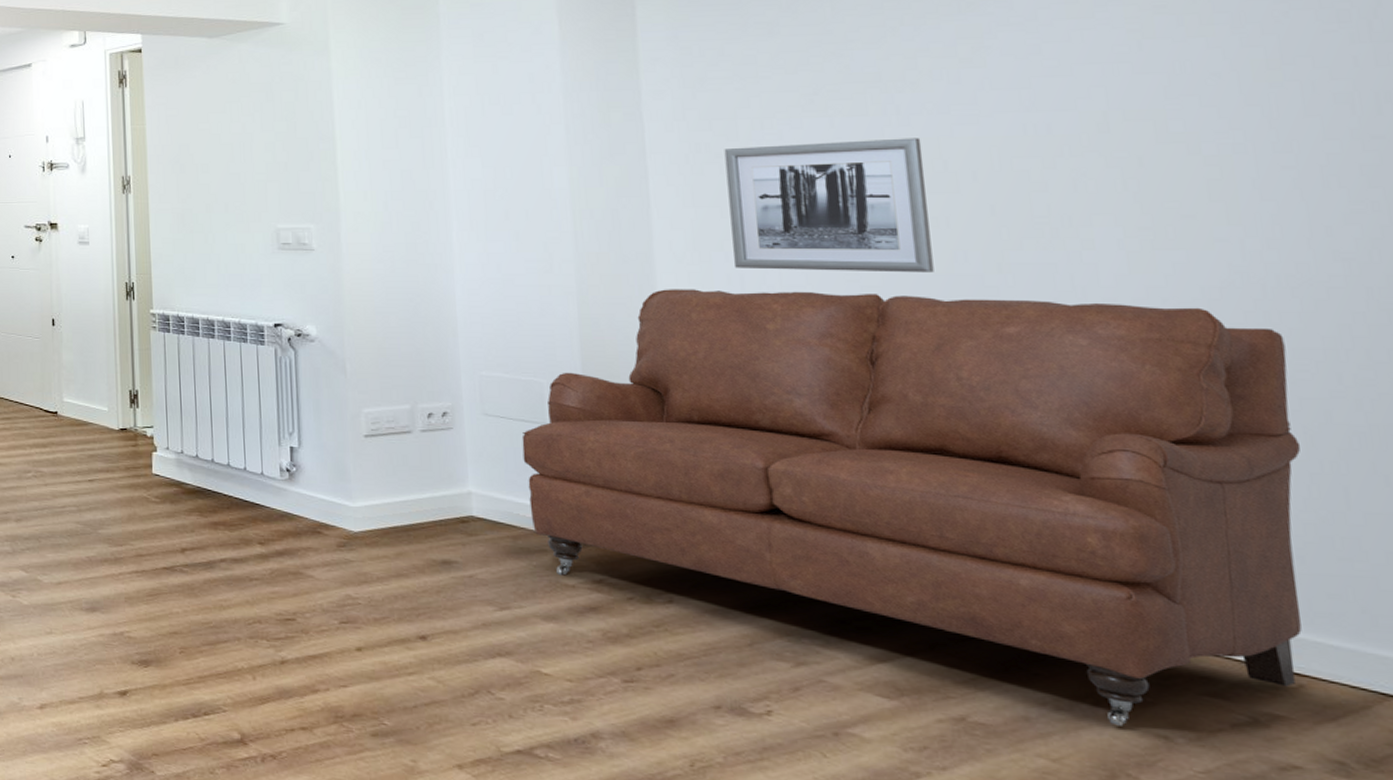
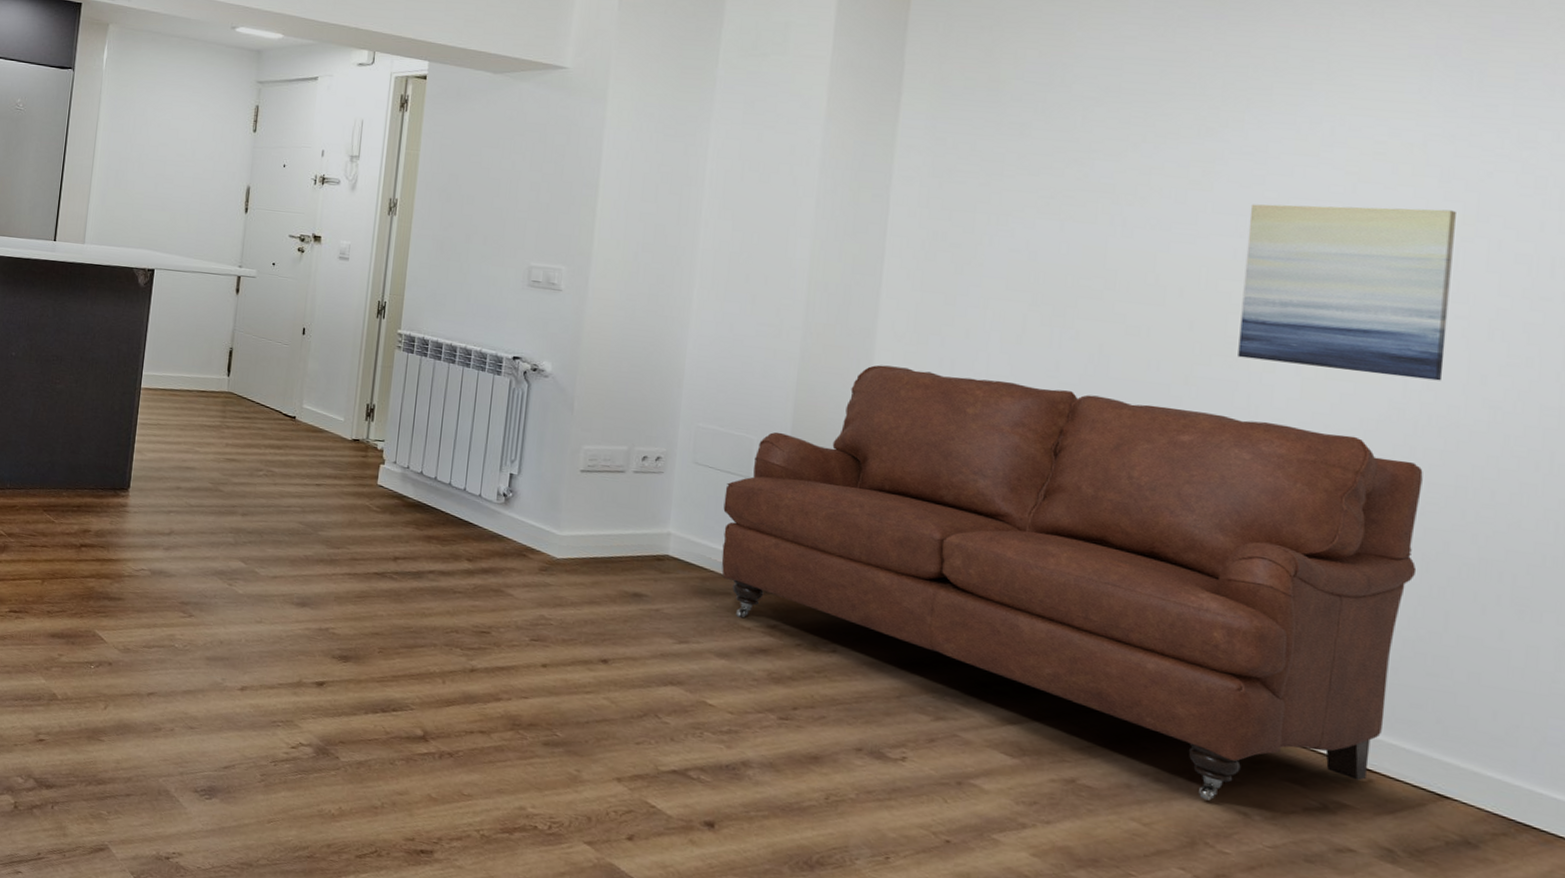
wall art: present [724,138,934,273] -> none [948,239,1140,378]
wall art: none [1031,56,1283,238] -> present [1238,204,1456,381]

